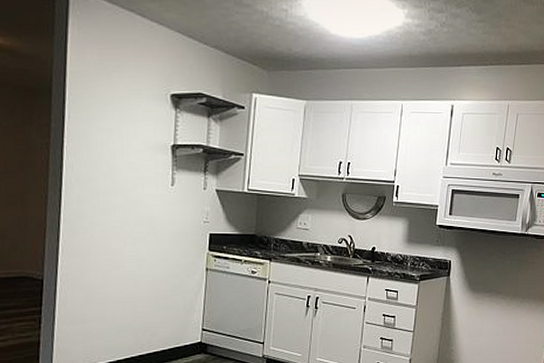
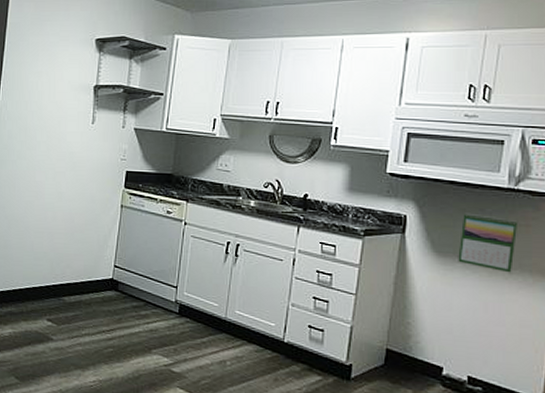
calendar: none [487,255,527,302] -> present [458,212,519,273]

